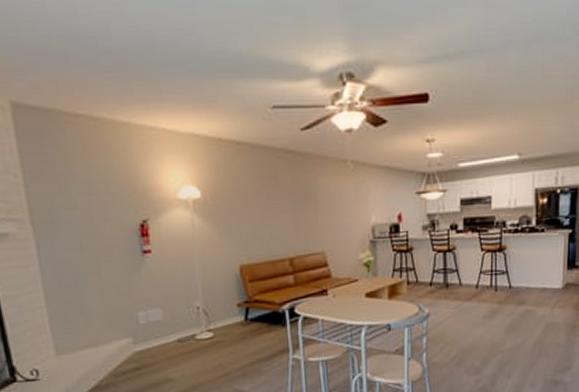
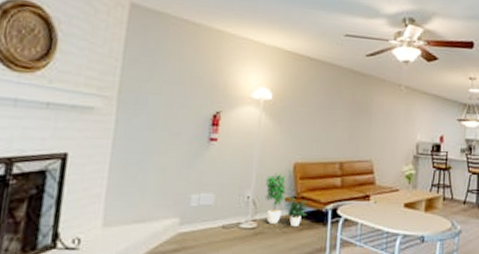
potted plant: none [212,278,262,332] -> present [265,173,307,228]

